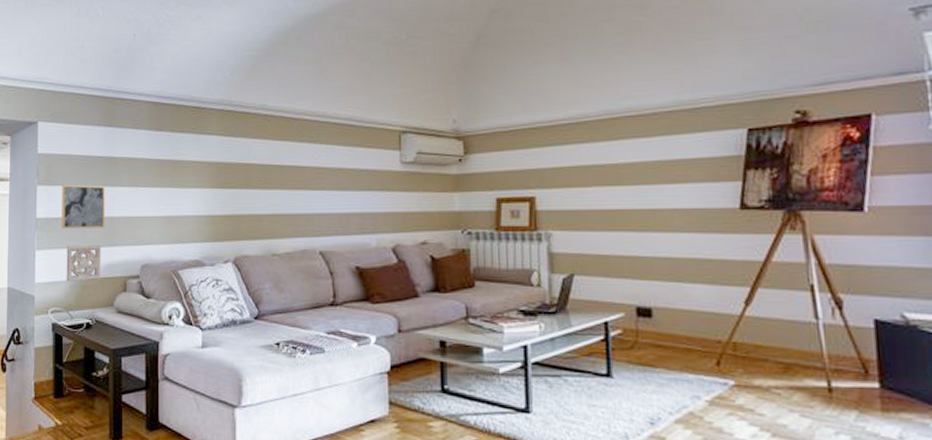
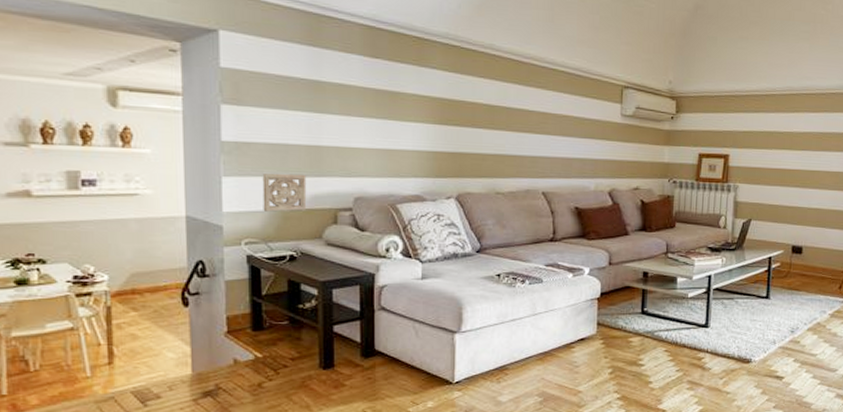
wall art: present [62,184,106,228] -> none [255,105,311,157]

